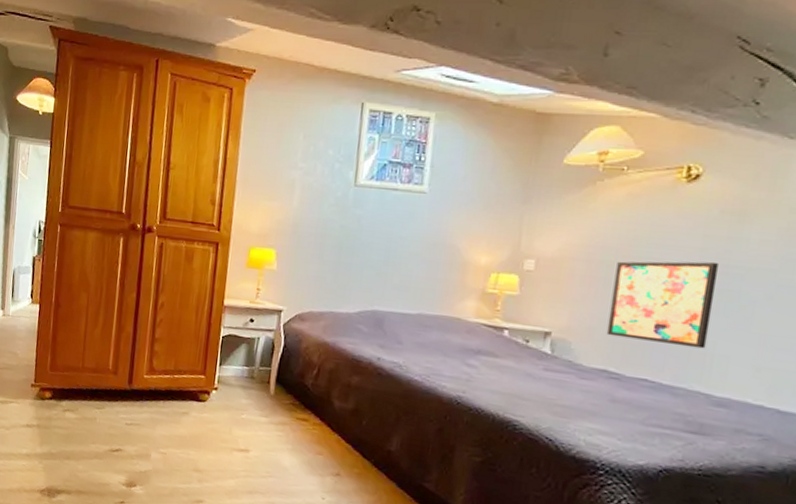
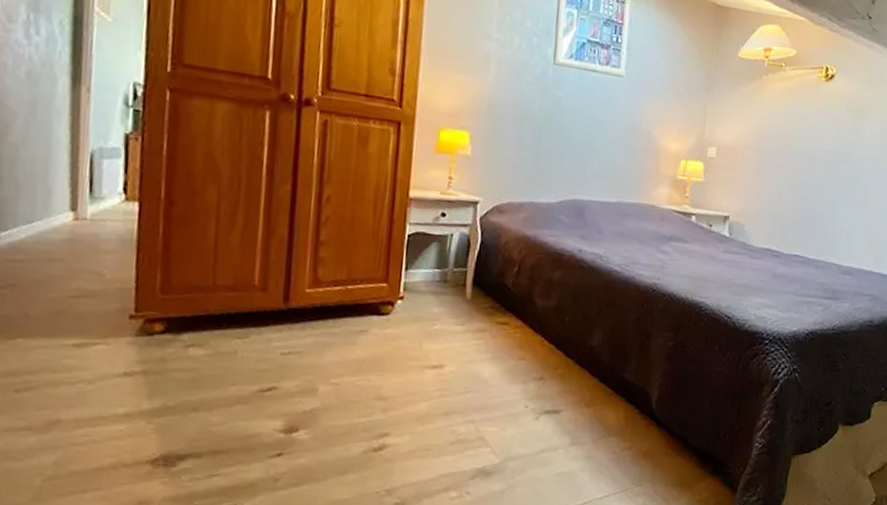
wall art: present [606,261,720,349] -> none [770,150,846,226]

